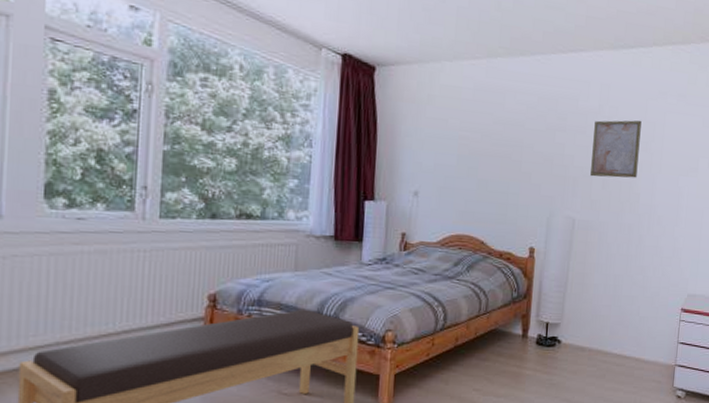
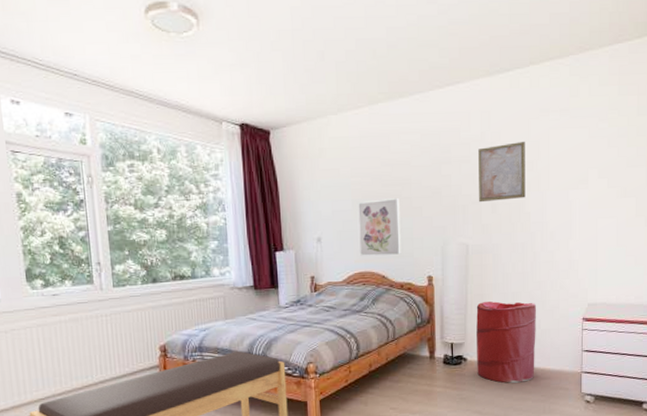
wall art: none [459,158,509,221] -> present [358,197,401,256]
laundry hamper: none [570,281,637,371] -> present [476,301,536,383]

